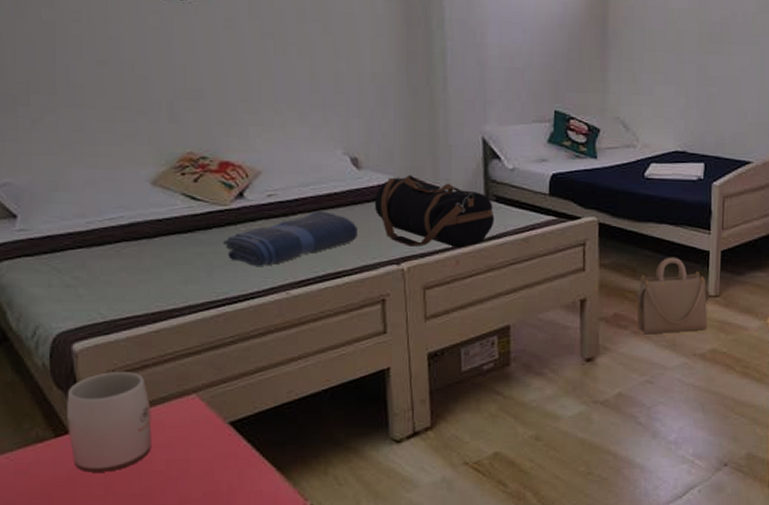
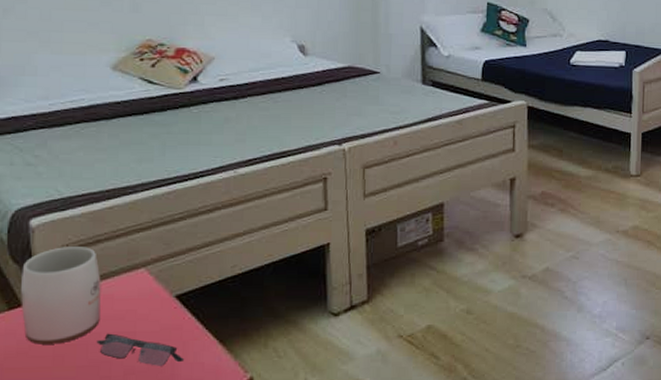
glasses: none [149,461,242,494] -> present [96,333,185,366]
towel: present [223,211,358,266] -> none [177,94,303,146]
duffel bag: present [374,175,495,247] -> none [318,61,431,129]
handbag: present [636,257,709,335] -> none [562,138,631,212]

